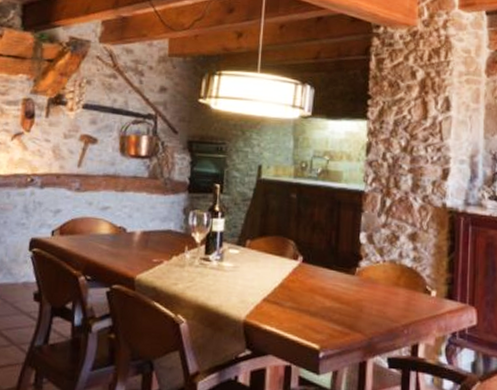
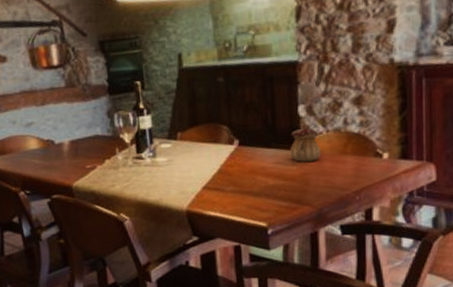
teapot: none [348,250,377,289] -> present [290,123,321,162]

